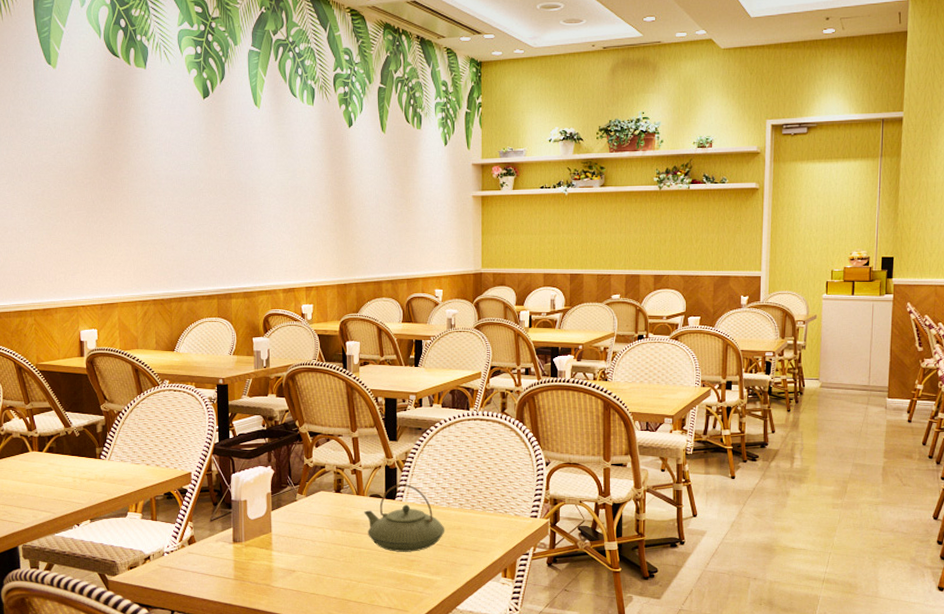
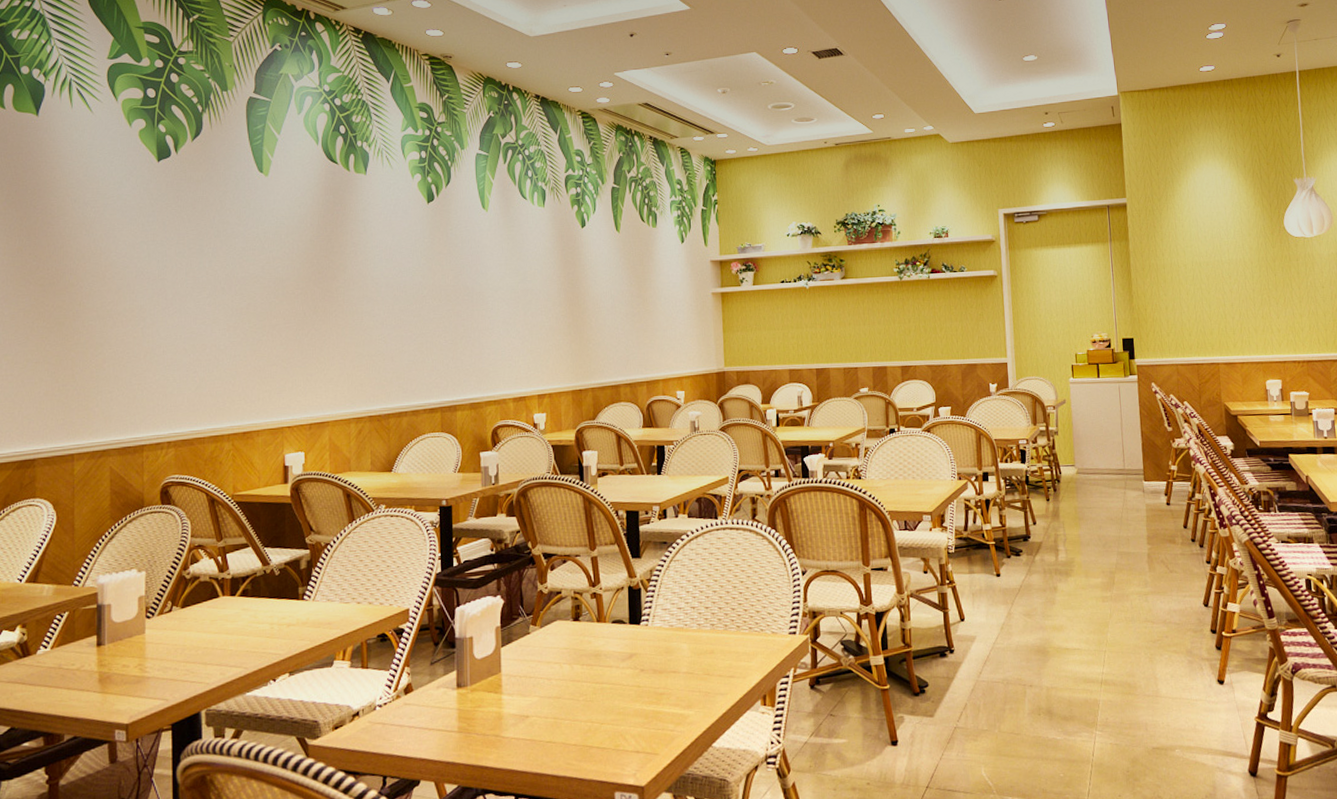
teapot: present [364,484,445,552] -> none [606,606,697,685]

